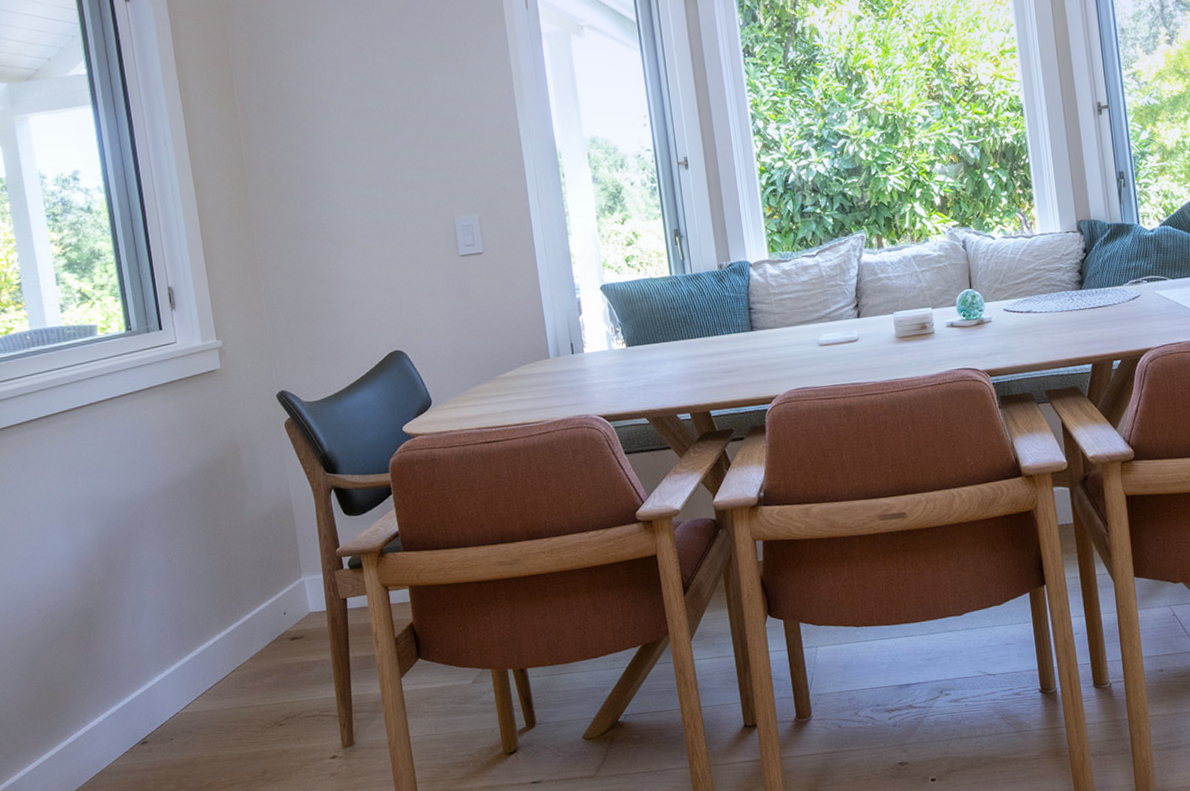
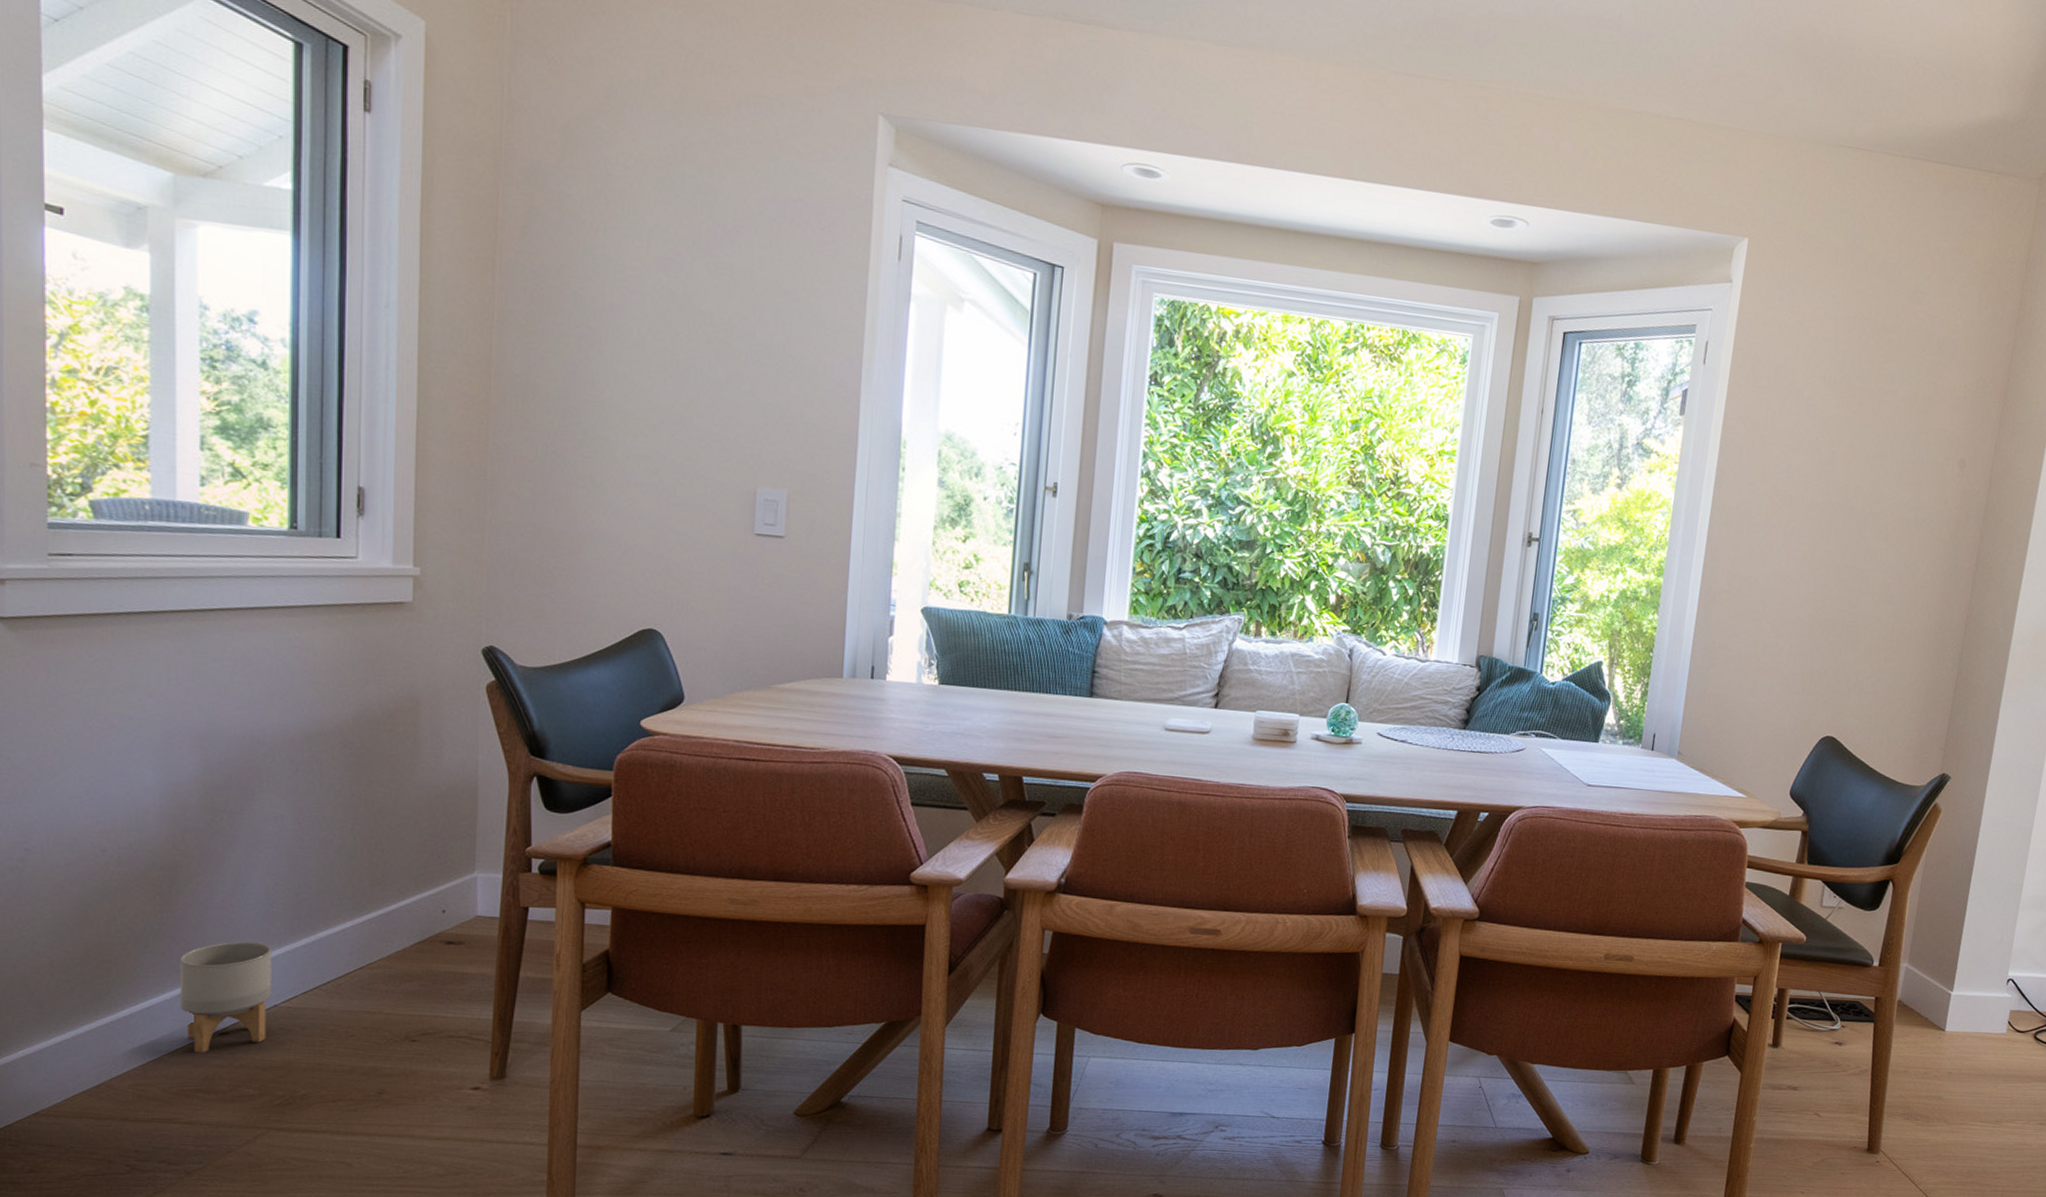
planter: none [104,663,175,762] -> present [179,941,272,1053]

